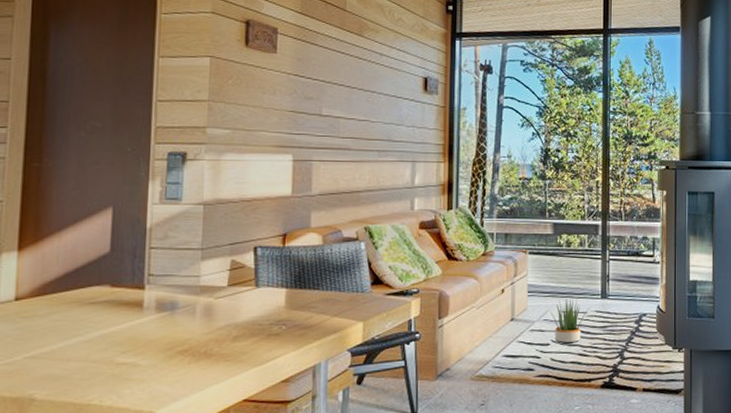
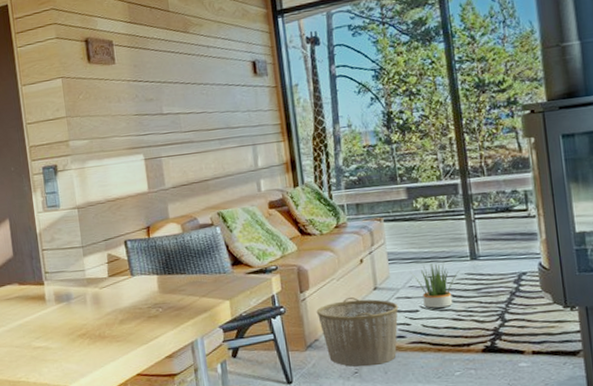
basket: none [452,326,532,399] -> present [316,297,399,367]

